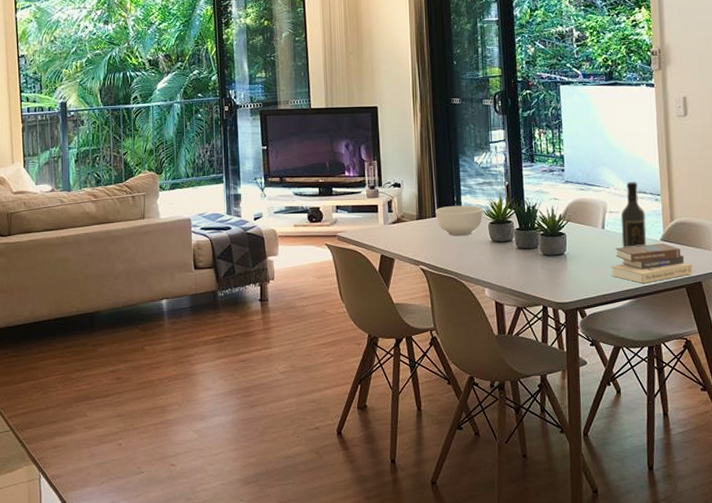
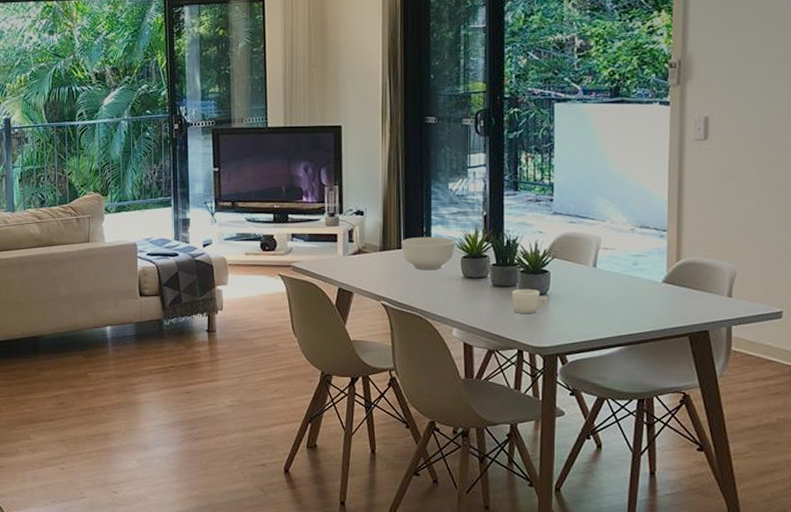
cup: none [533,250,566,273] -> present [511,288,549,314]
books: present [610,243,693,284] -> none [599,285,699,330]
wine bottle: present [620,182,647,248] -> none [616,215,647,290]

